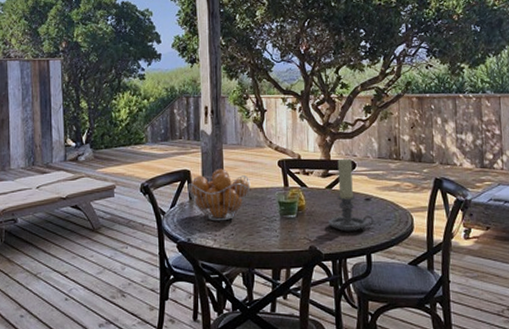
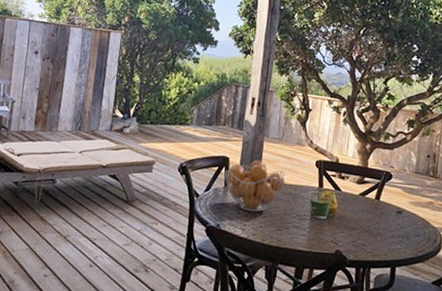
candle holder: present [328,158,374,232] -> none [357,168,403,242]

